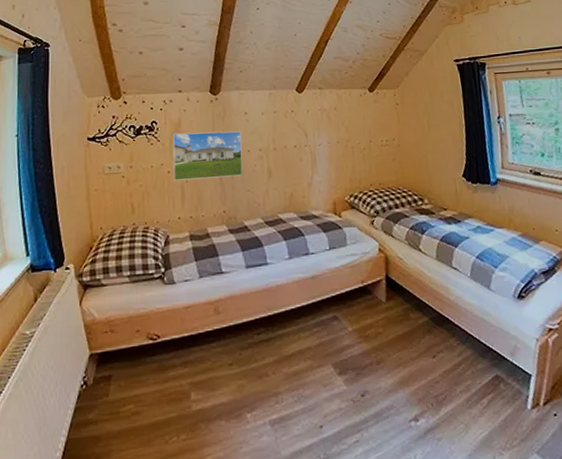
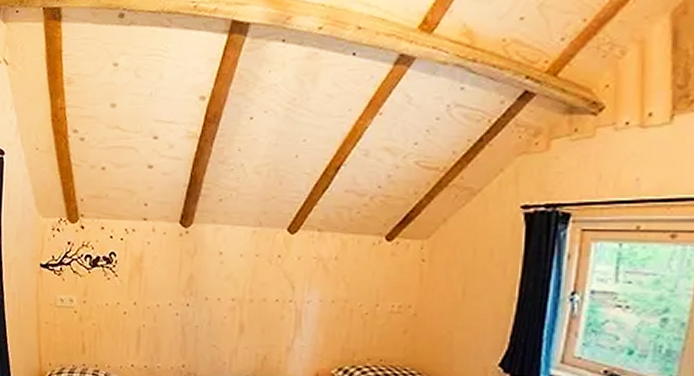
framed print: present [172,131,243,181] -> none [129,269,212,328]

